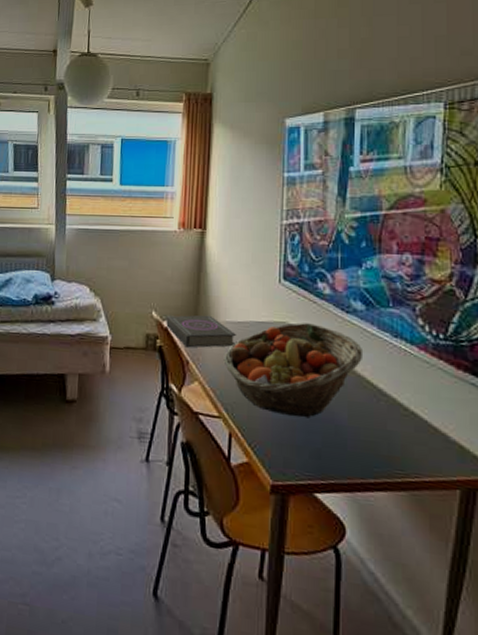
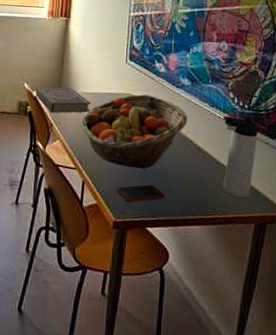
cell phone: none [272,437,338,461] -> present [116,184,165,202]
thermos bottle: none [410,349,460,457] -> present [222,116,258,198]

